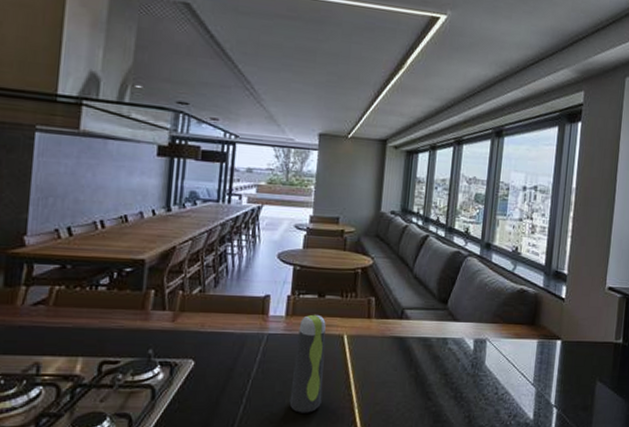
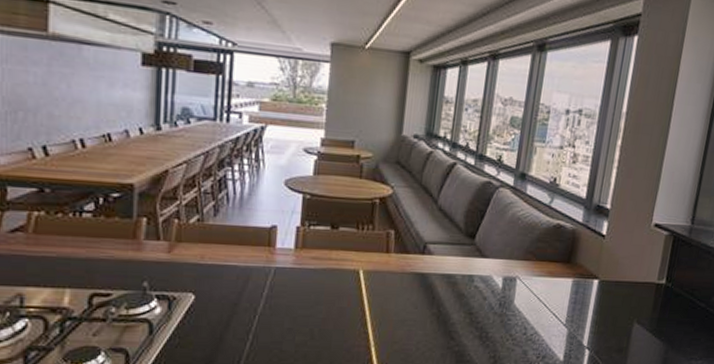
water bottle: present [289,314,326,413] -> none [300,247,340,351]

